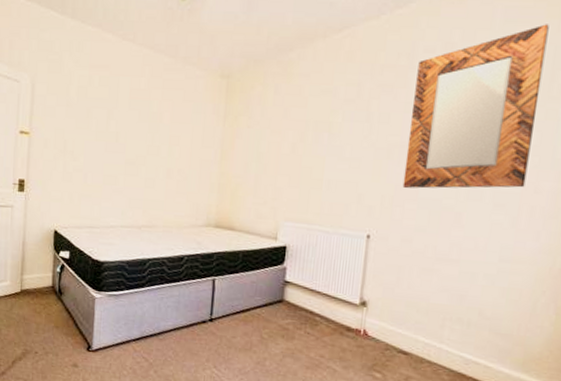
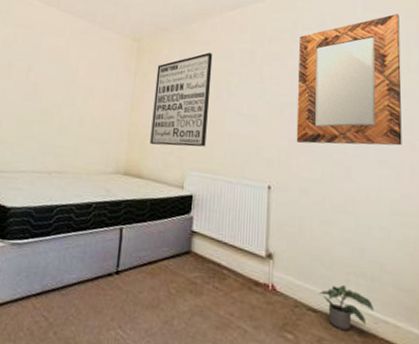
wall art: none [242,88,313,196] -> present [150,53,213,147]
potted plant: none [411,330,467,371] -> present [319,285,375,331]

